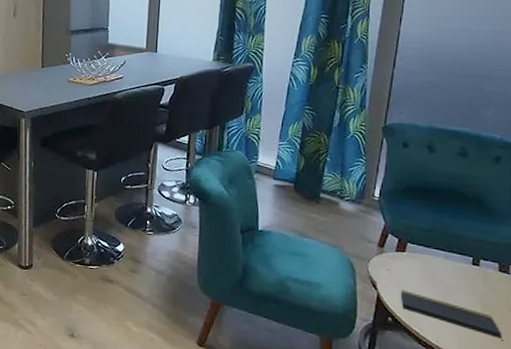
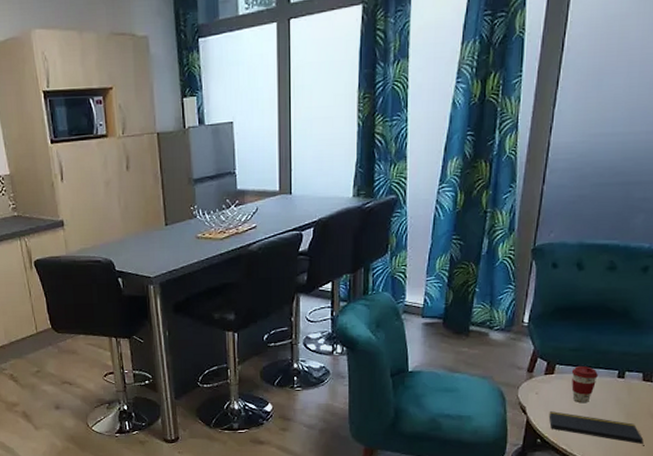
coffee cup: none [423,247,451,287] -> present [571,366,598,404]

